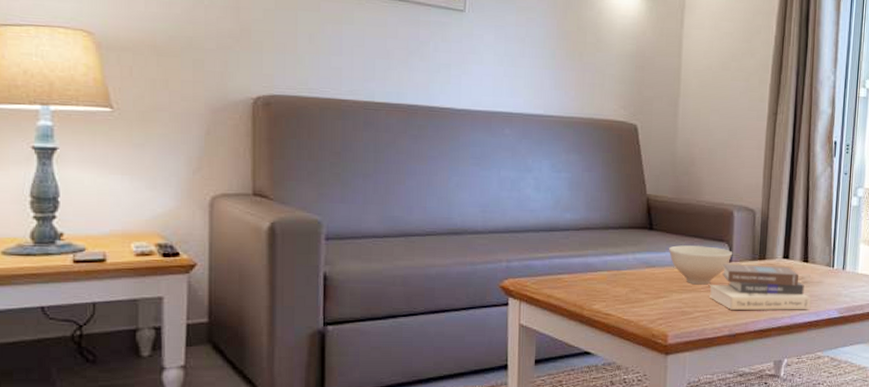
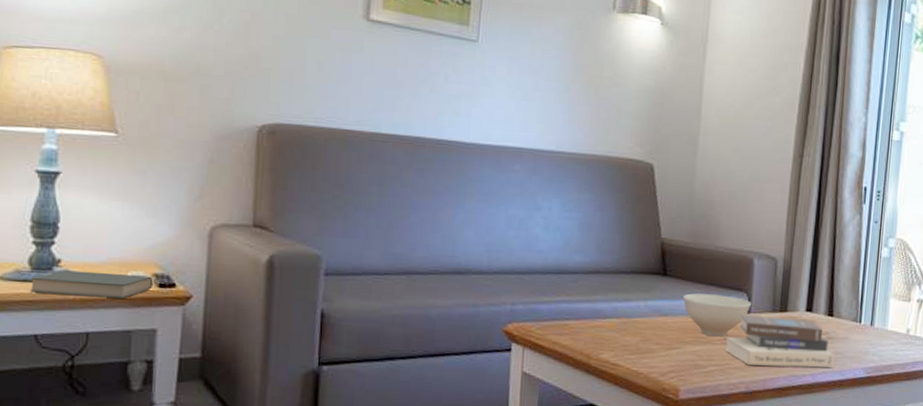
book: none [34,243,157,269] -> present [31,270,154,298]

